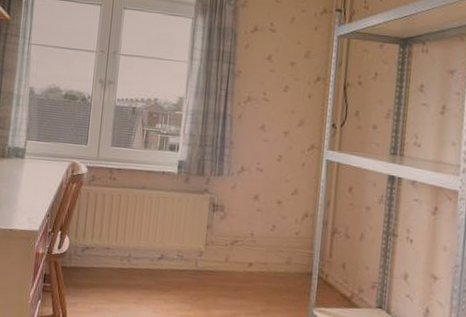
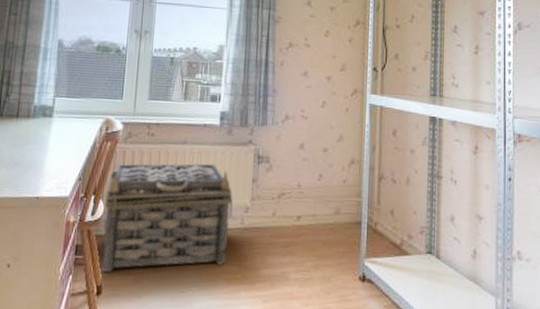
basket: none [66,204,188,303] -> present [101,163,233,272]

